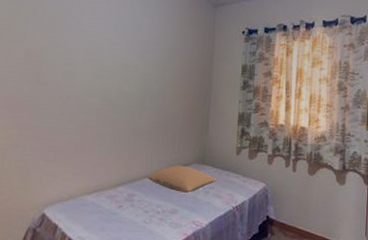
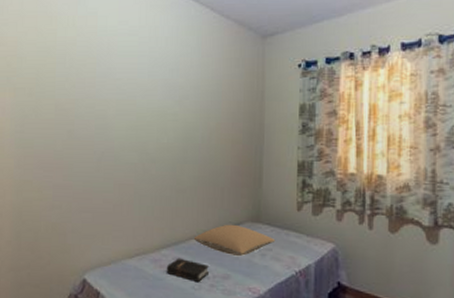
hardback book: none [121,194,159,217] -> present [166,257,209,283]

